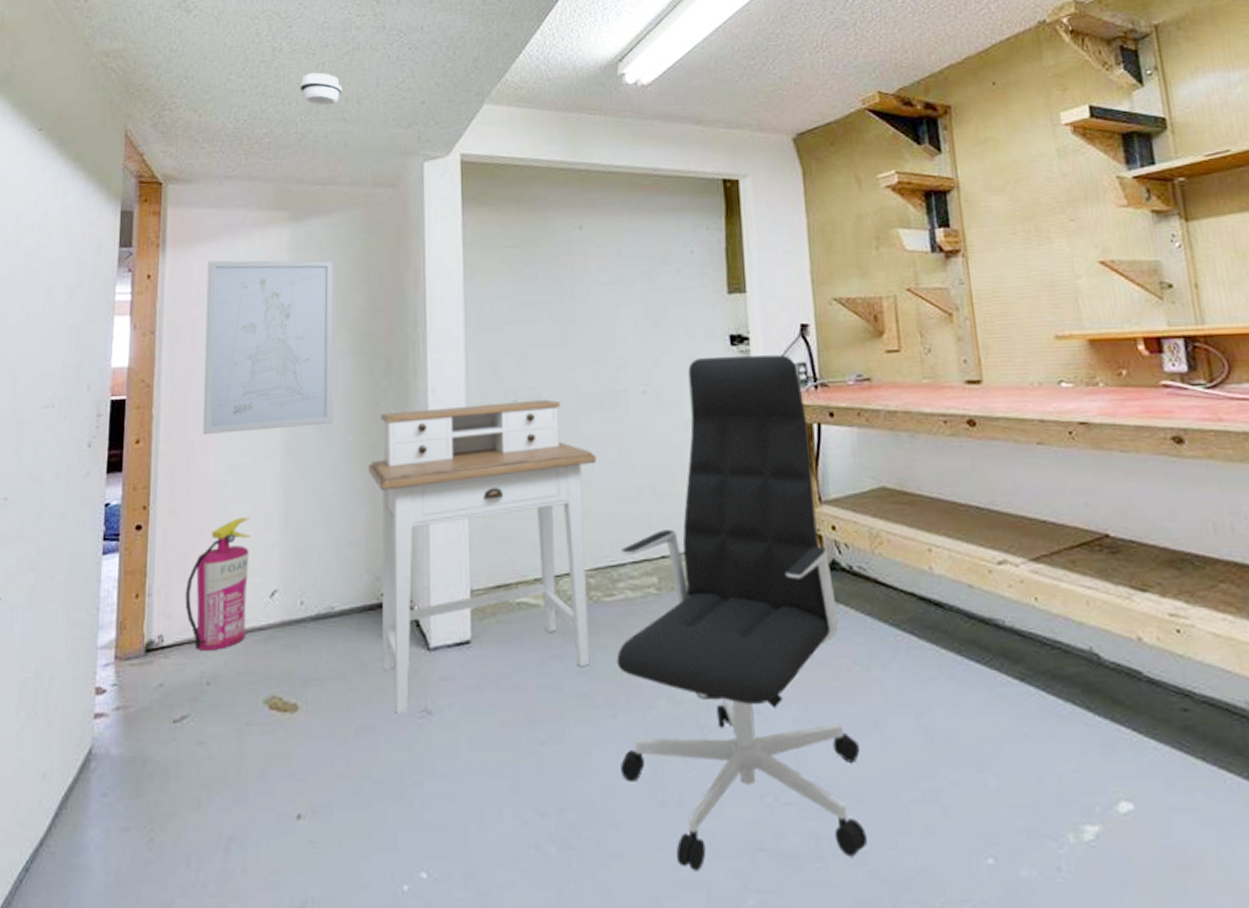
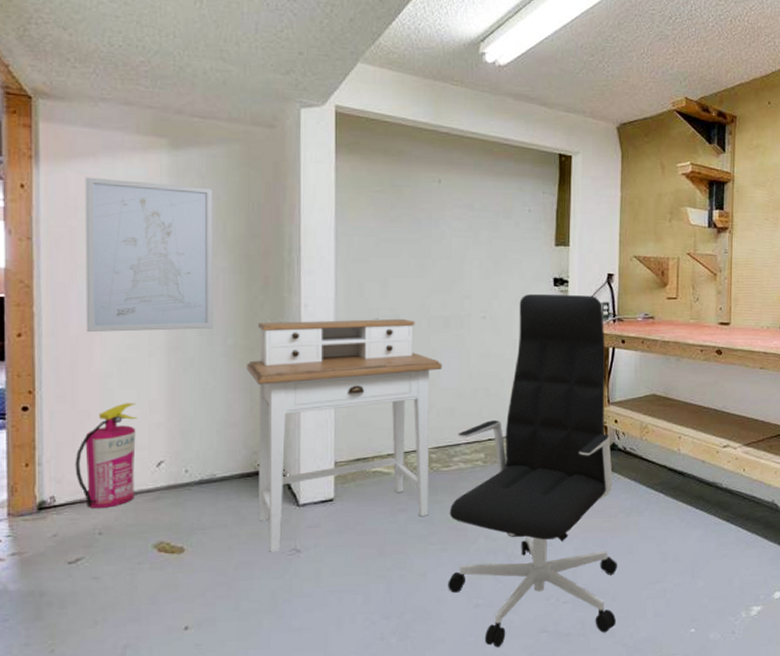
smoke detector: present [300,72,343,106] -> none [177,8,221,44]

